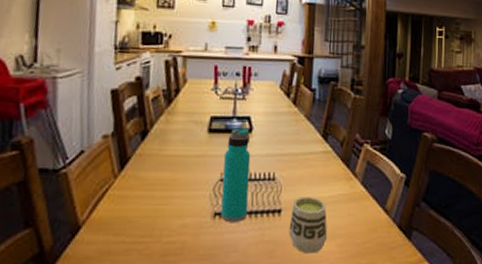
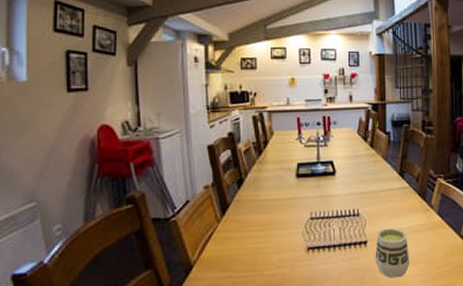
water bottle: present [220,128,251,222] -> none [312,171,337,255]

